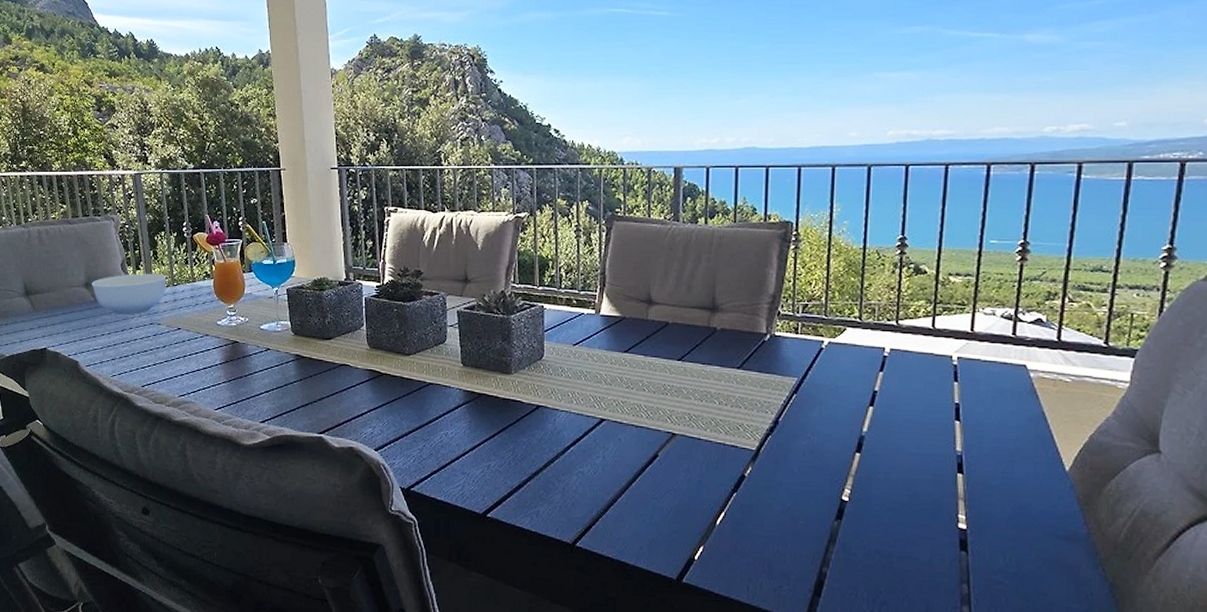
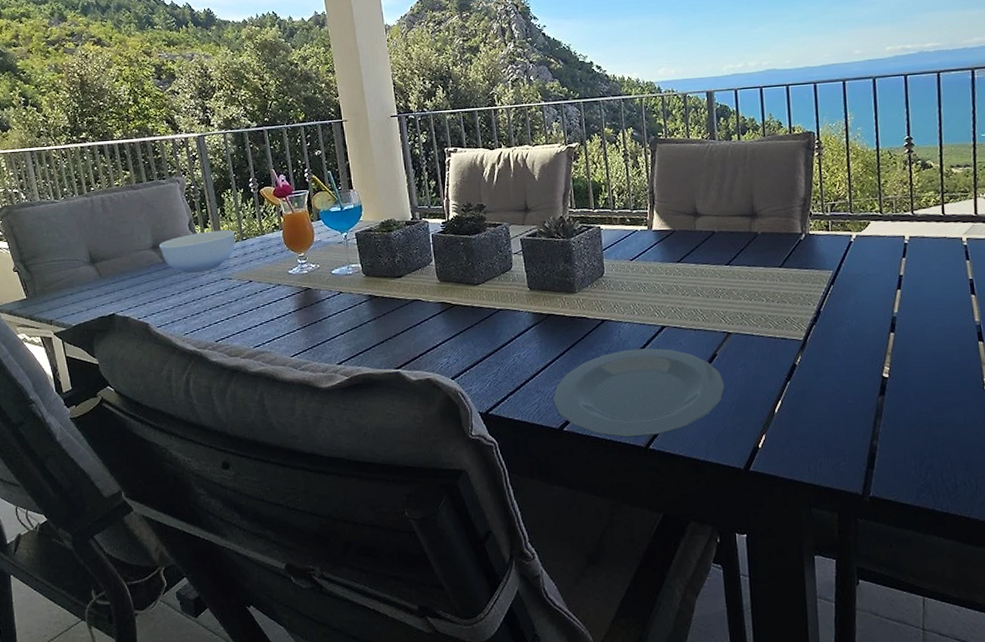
plate: none [478,439,664,533] -> present [553,348,725,438]

